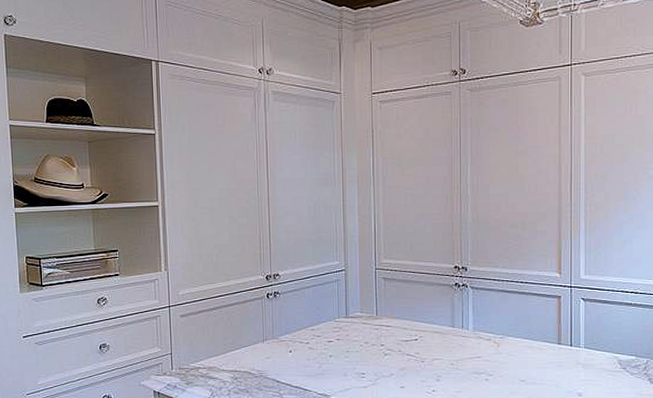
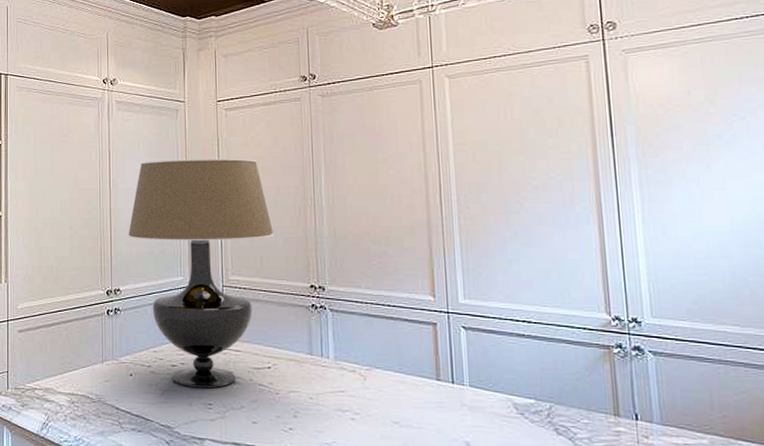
table lamp: none [285,149,424,360] -> present [127,158,274,389]

